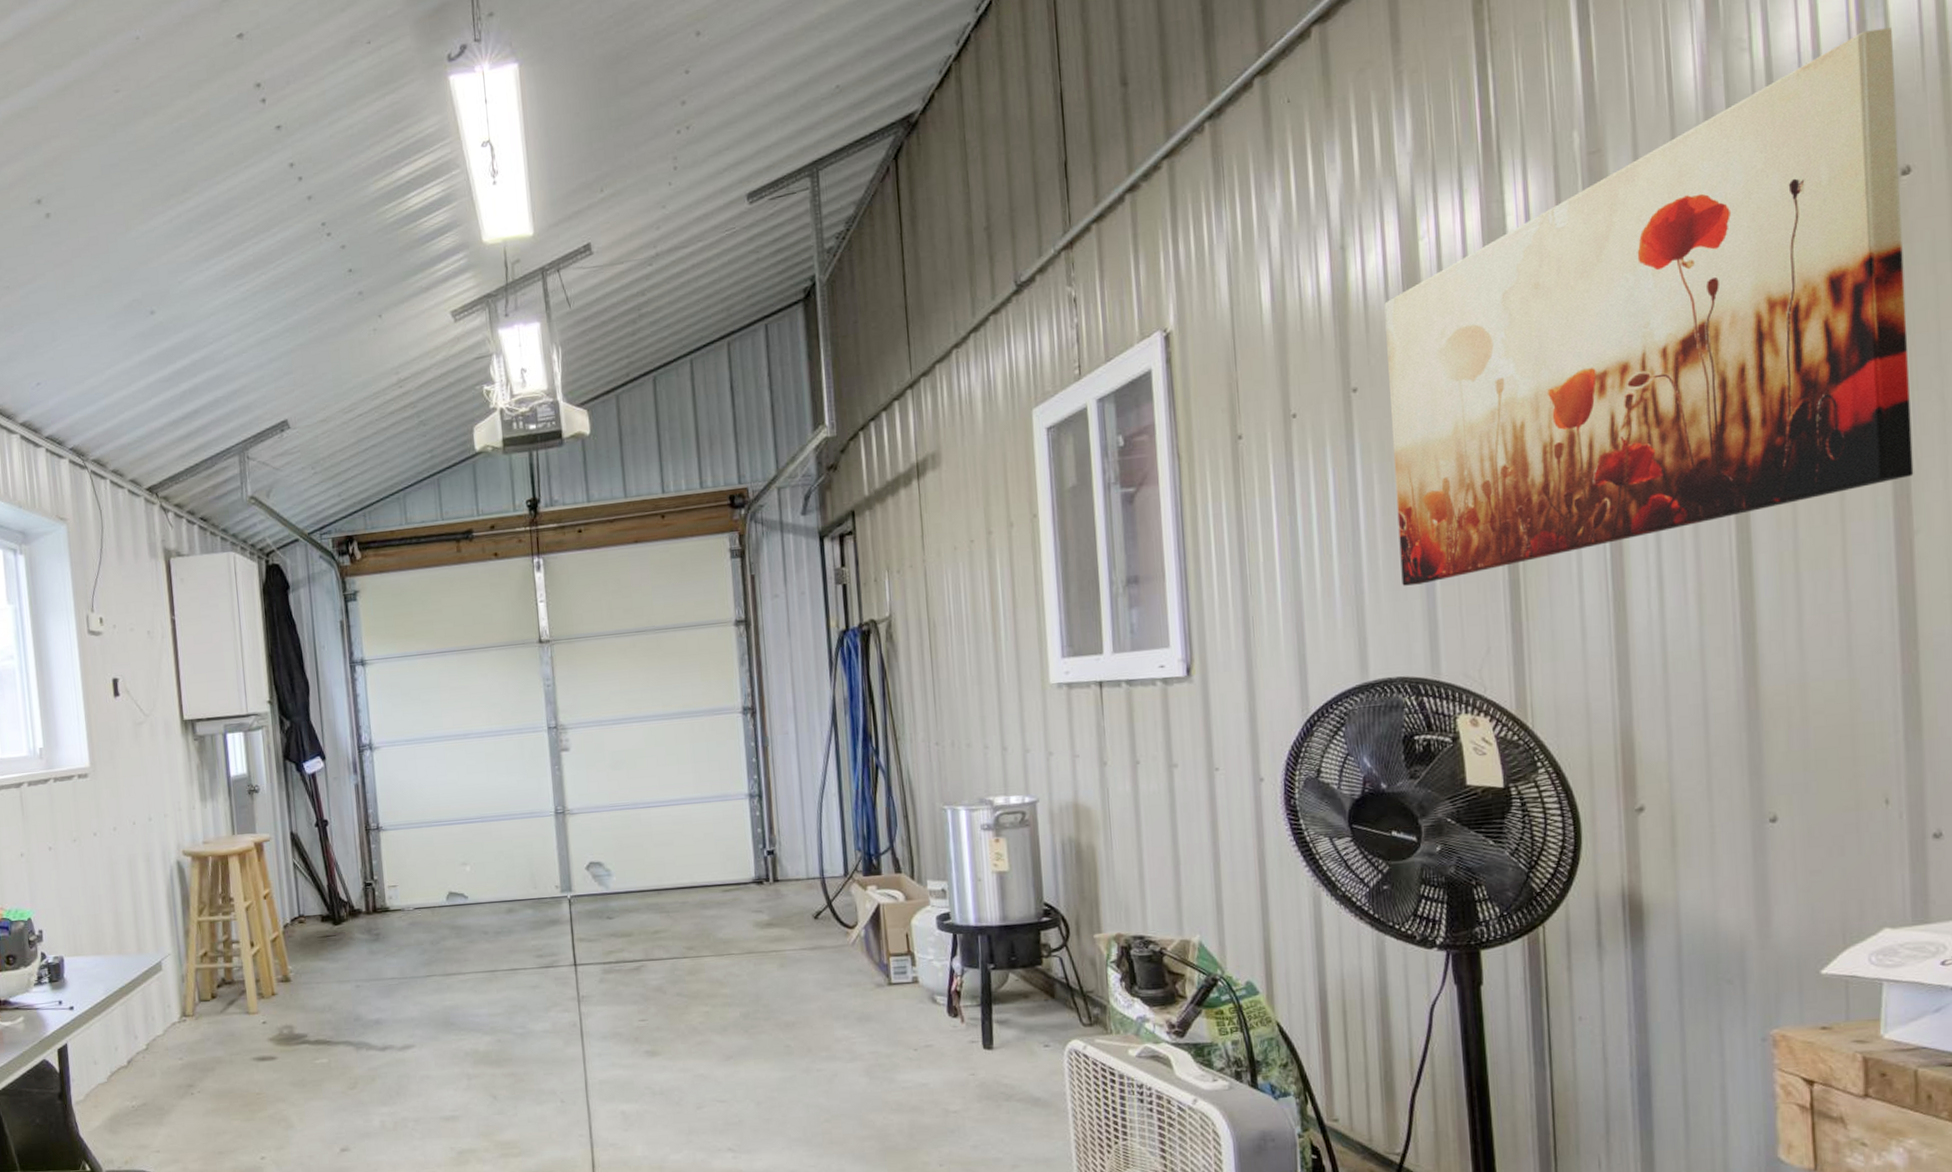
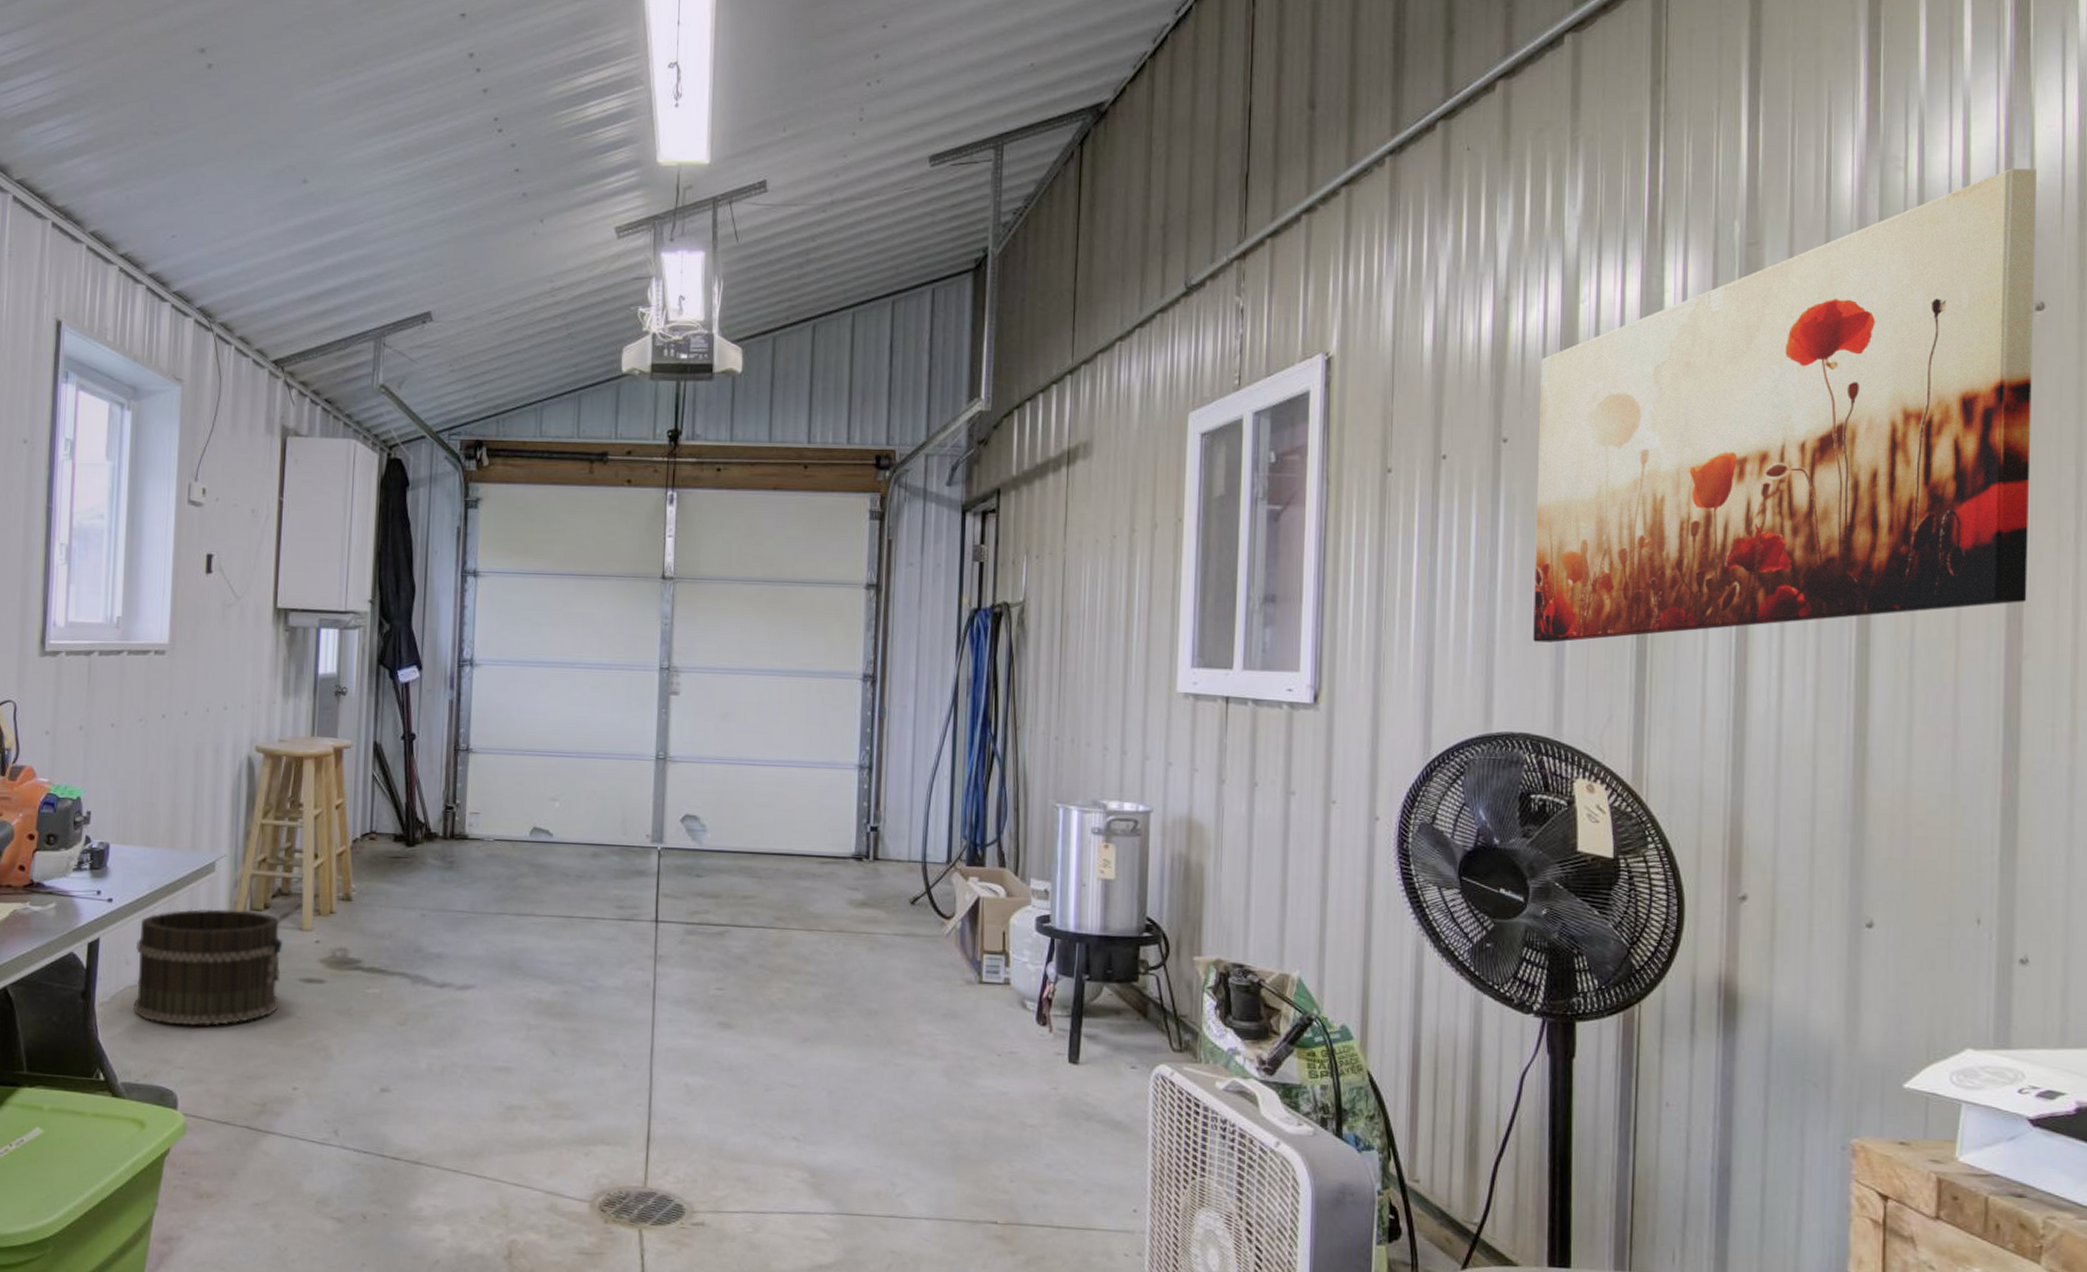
bucket: none [101,1002,237,1113] -> present [133,909,282,1026]

